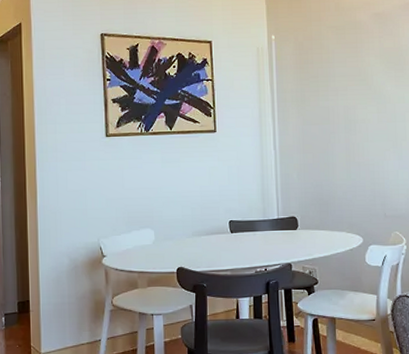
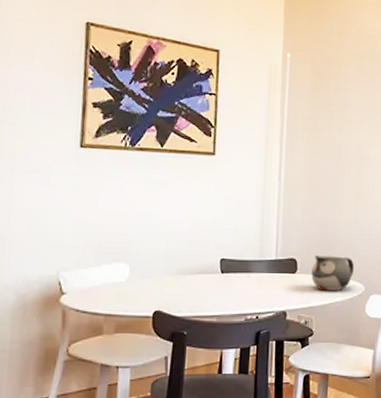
teapot: none [311,212,352,244] -> present [311,254,355,291]

